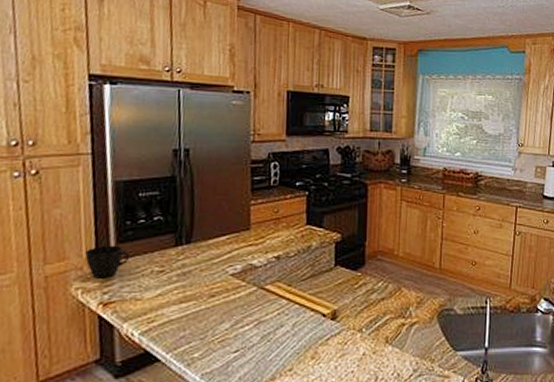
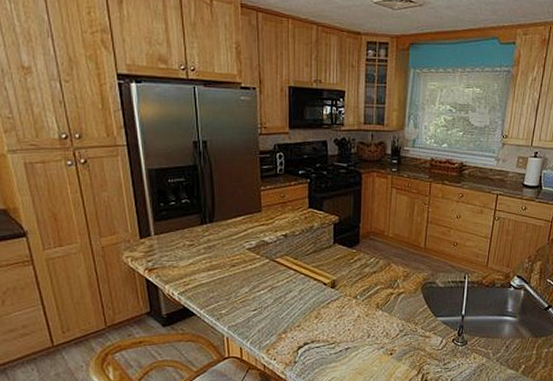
cup: present [85,245,131,279] -> none [130,222,166,250]

